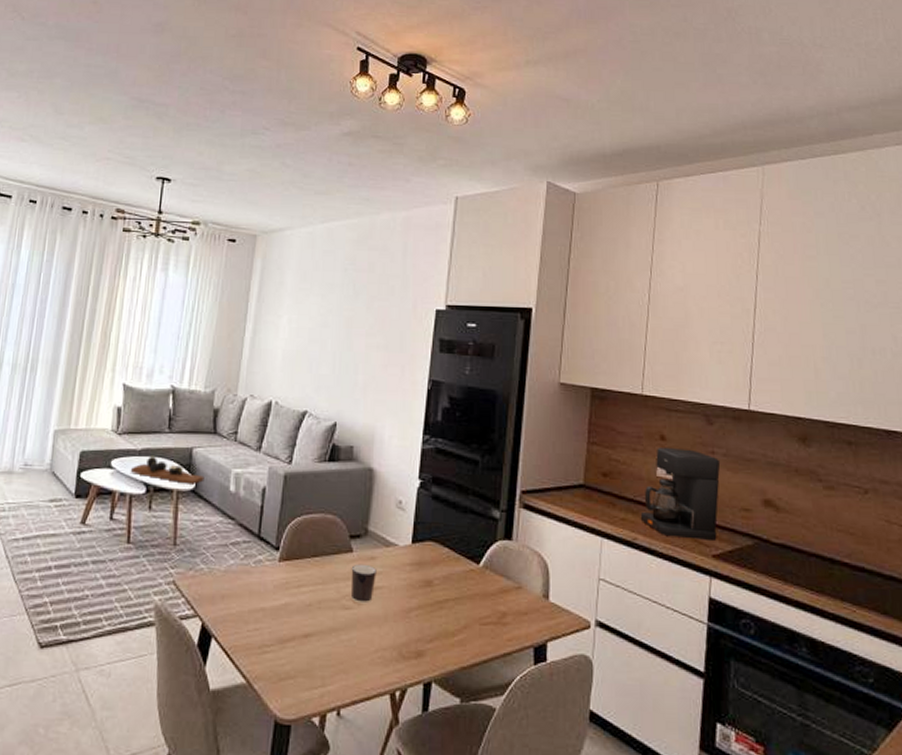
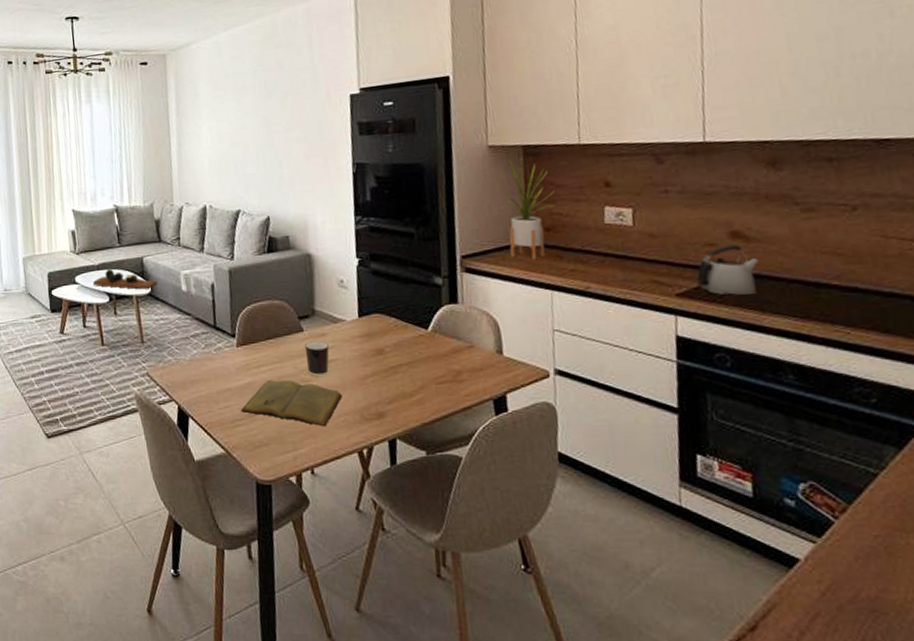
book: none [271,603,383,662] -> present [240,380,342,427]
house plant: none [560,399,616,505] -> present [492,157,556,261]
coffee maker: present [640,447,721,542] -> none [590,191,680,282]
kettle: none [732,512,786,563] -> present [697,244,759,295]

